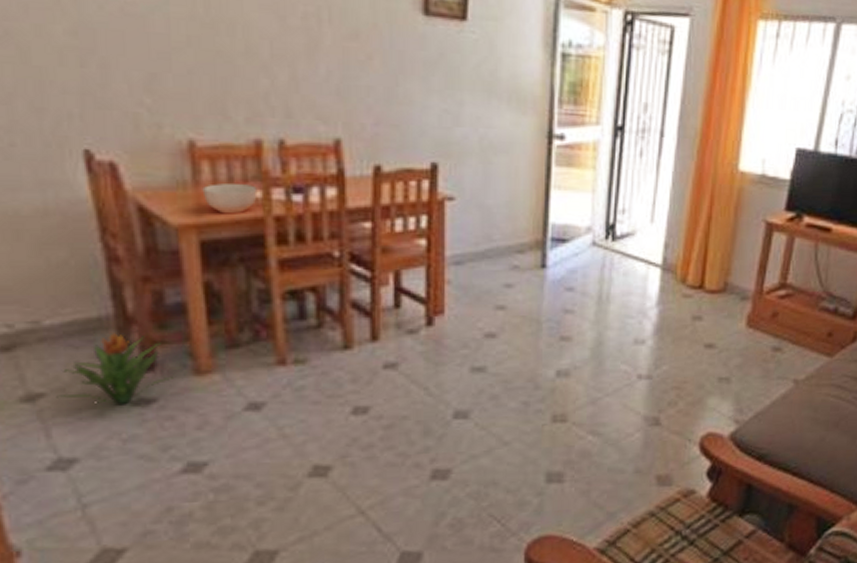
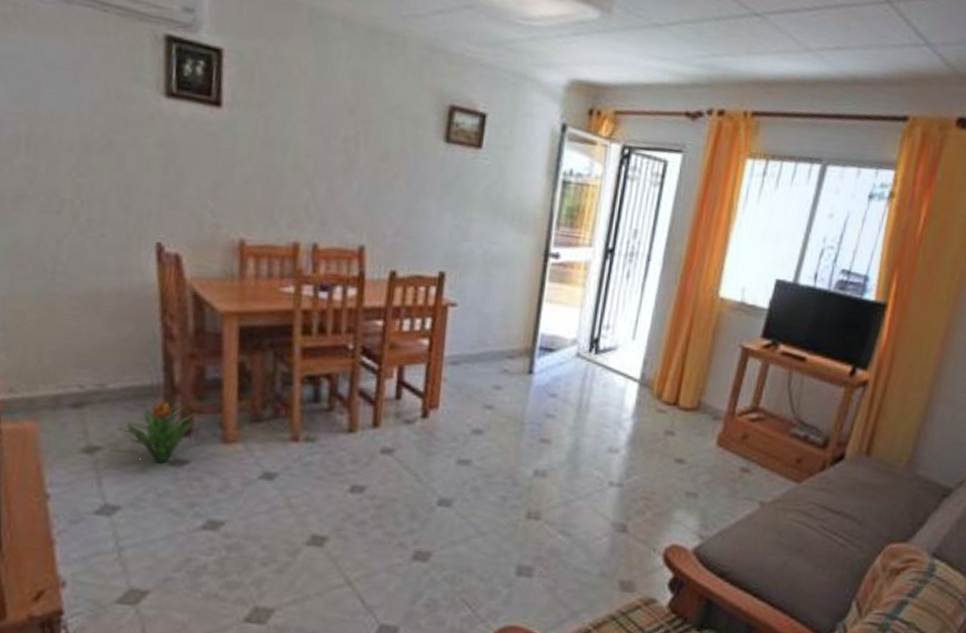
bowl: present [202,182,258,214] -> none [246,278,291,306]

